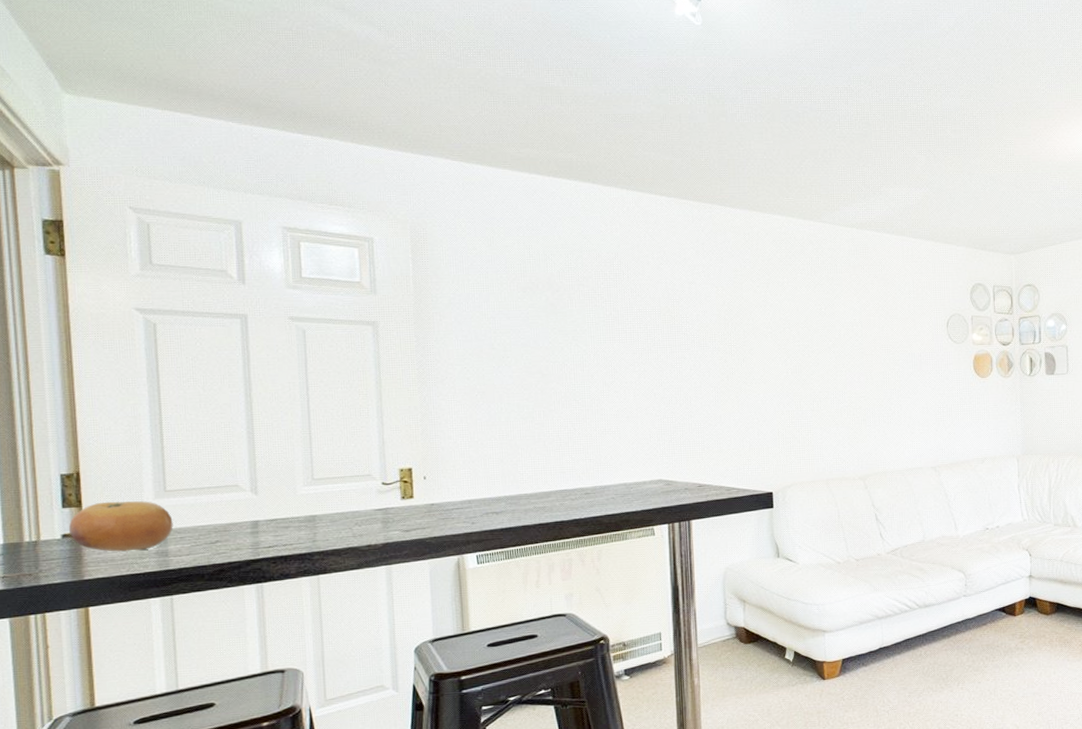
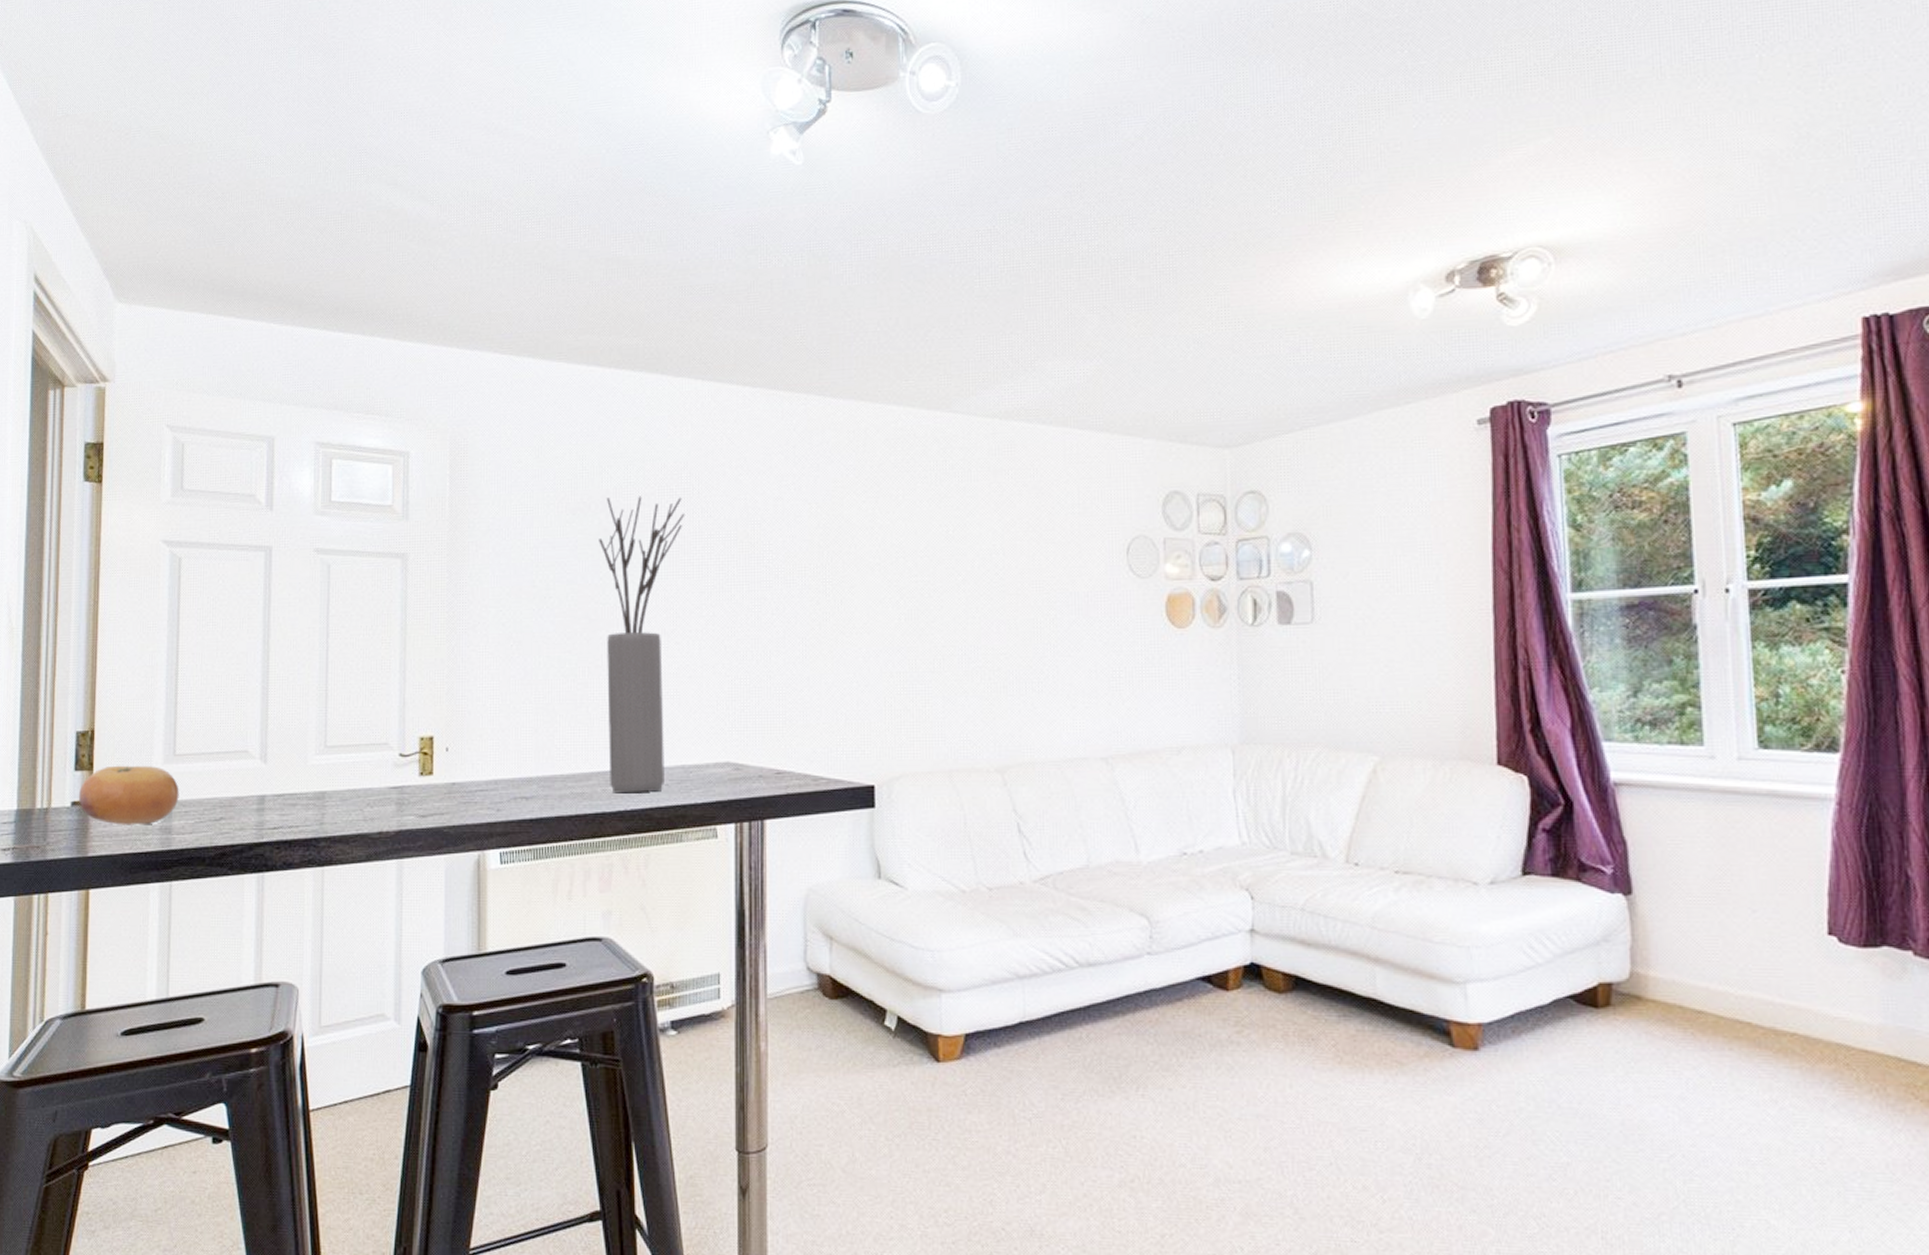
vase: none [547,278,618,506] -> present [599,496,685,794]

